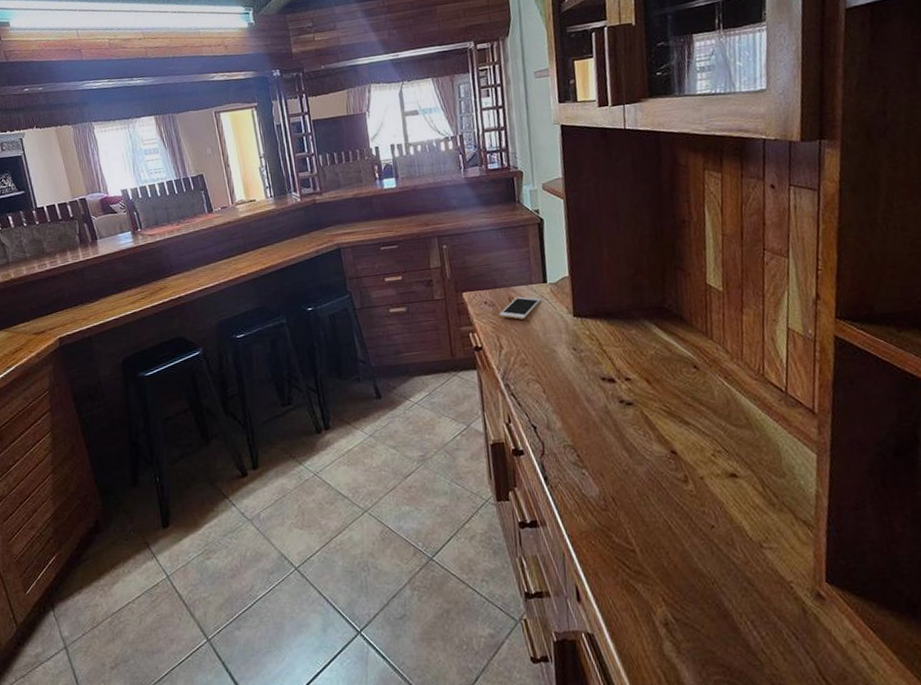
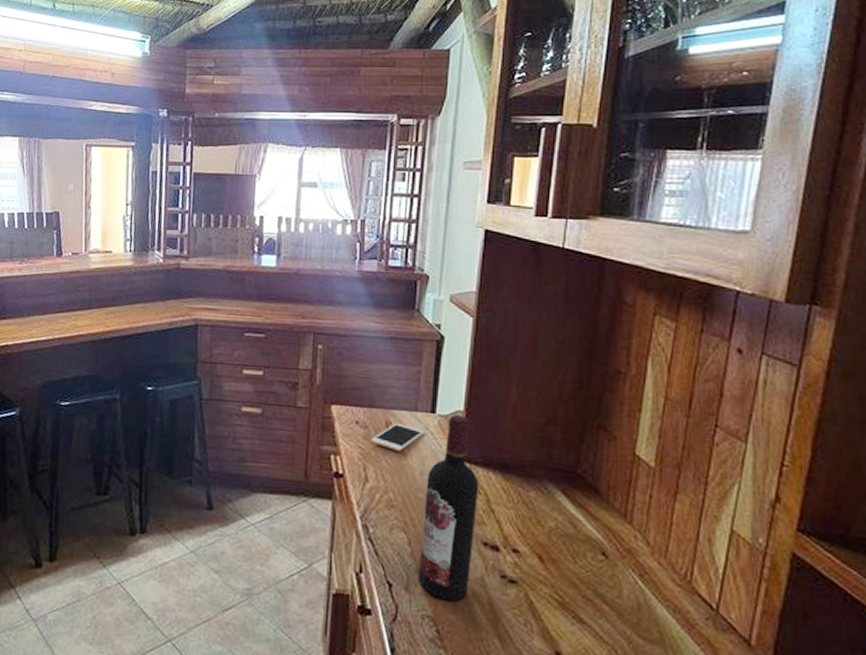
wine bottle: none [549,280,597,430] -> present [418,415,479,601]

